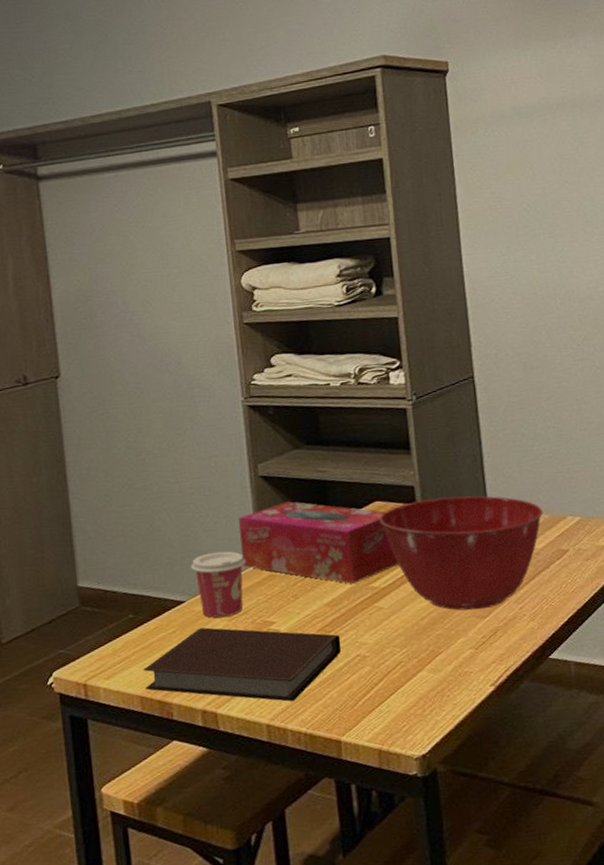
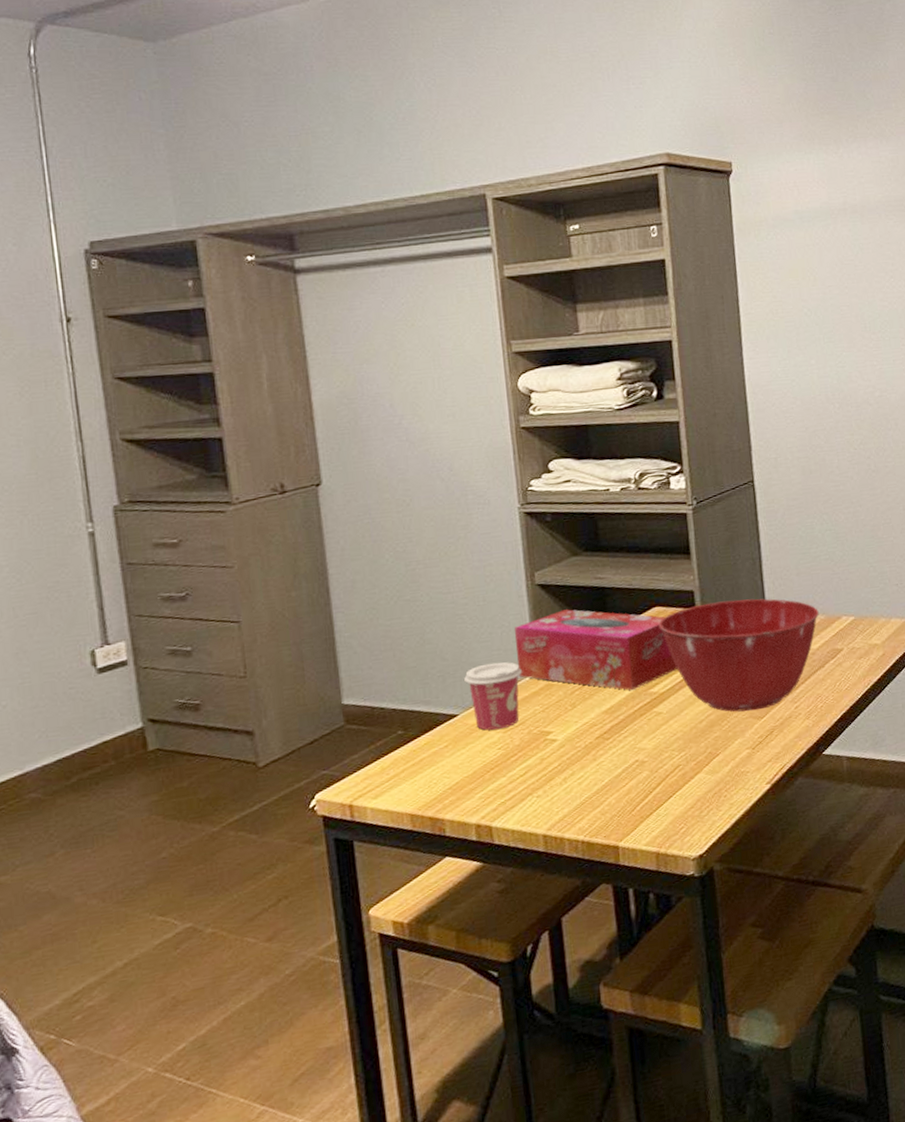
notebook: present [144,627,342,702] -> none [414,740,620,811]

